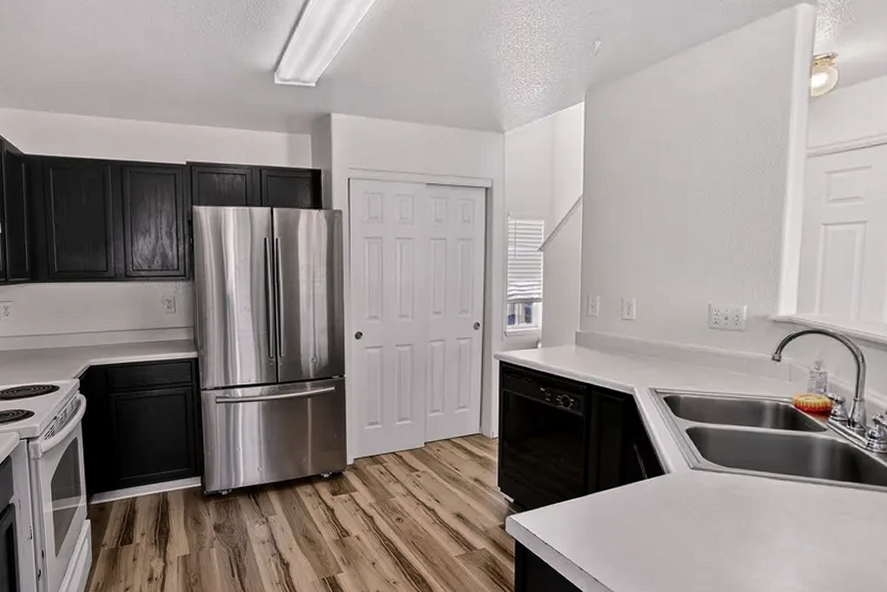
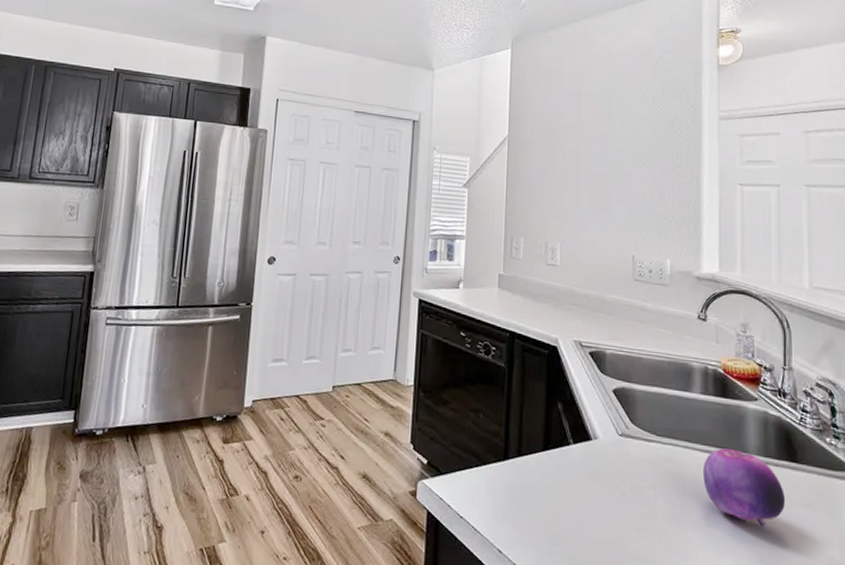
fruit: none [769,474,847,539] -> present [703,448,786,528]

